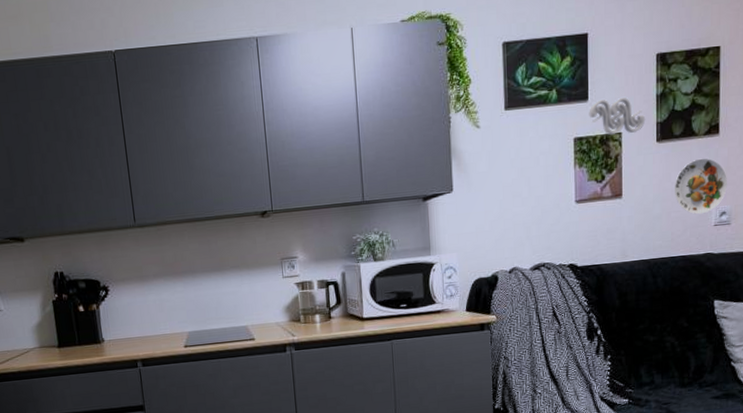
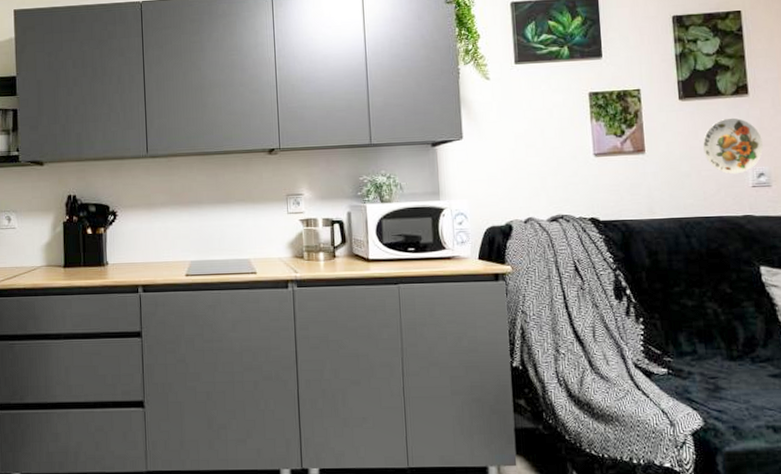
decorative ornament: present [589,97,646,135] -> none [603,55,666,91]

